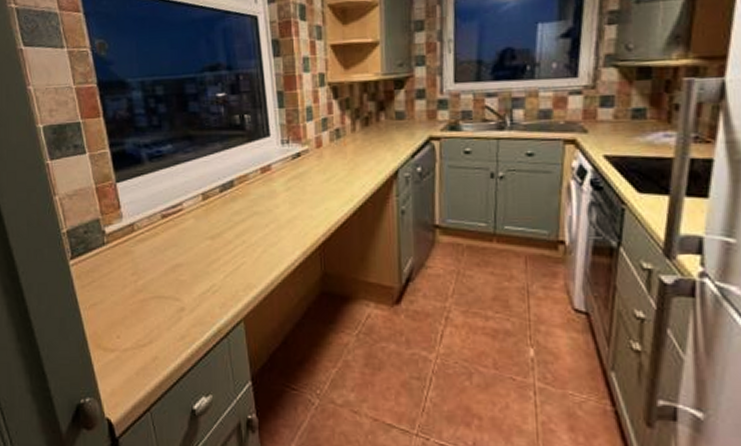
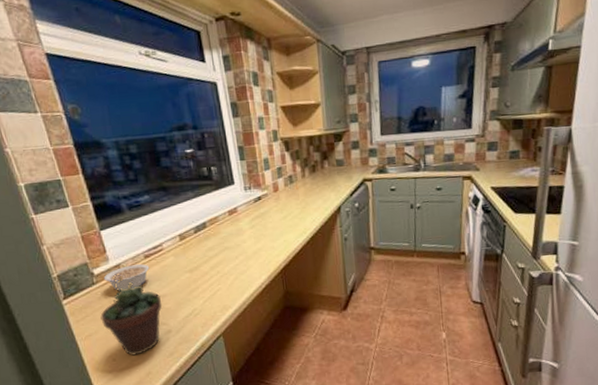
succulent plant: none [108,233,177,334] -> present [100,272,163,356]
legume: none [115,225,166,255] -> present [103,264,150,291]

